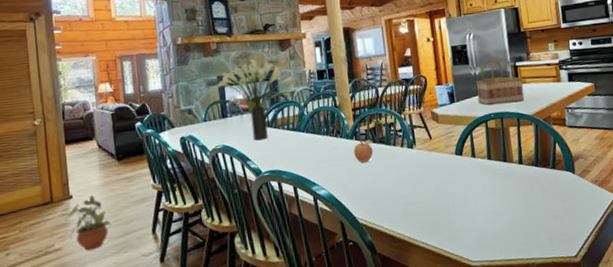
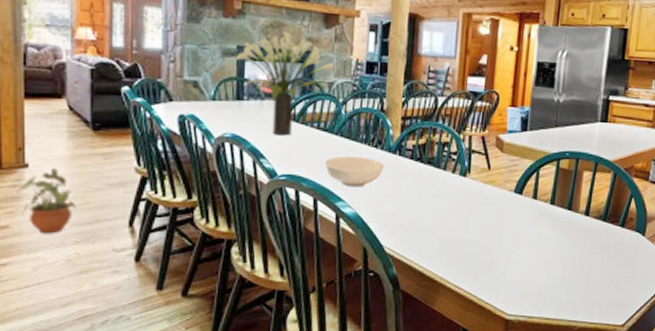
bowl: none [298,146,346,173] -> present [325,155,384,187]
fruit: present [354,139,374,163] -> none [394,156,420,185]
basket: present [475,59,525,106] -> none [554,86,613,144]

